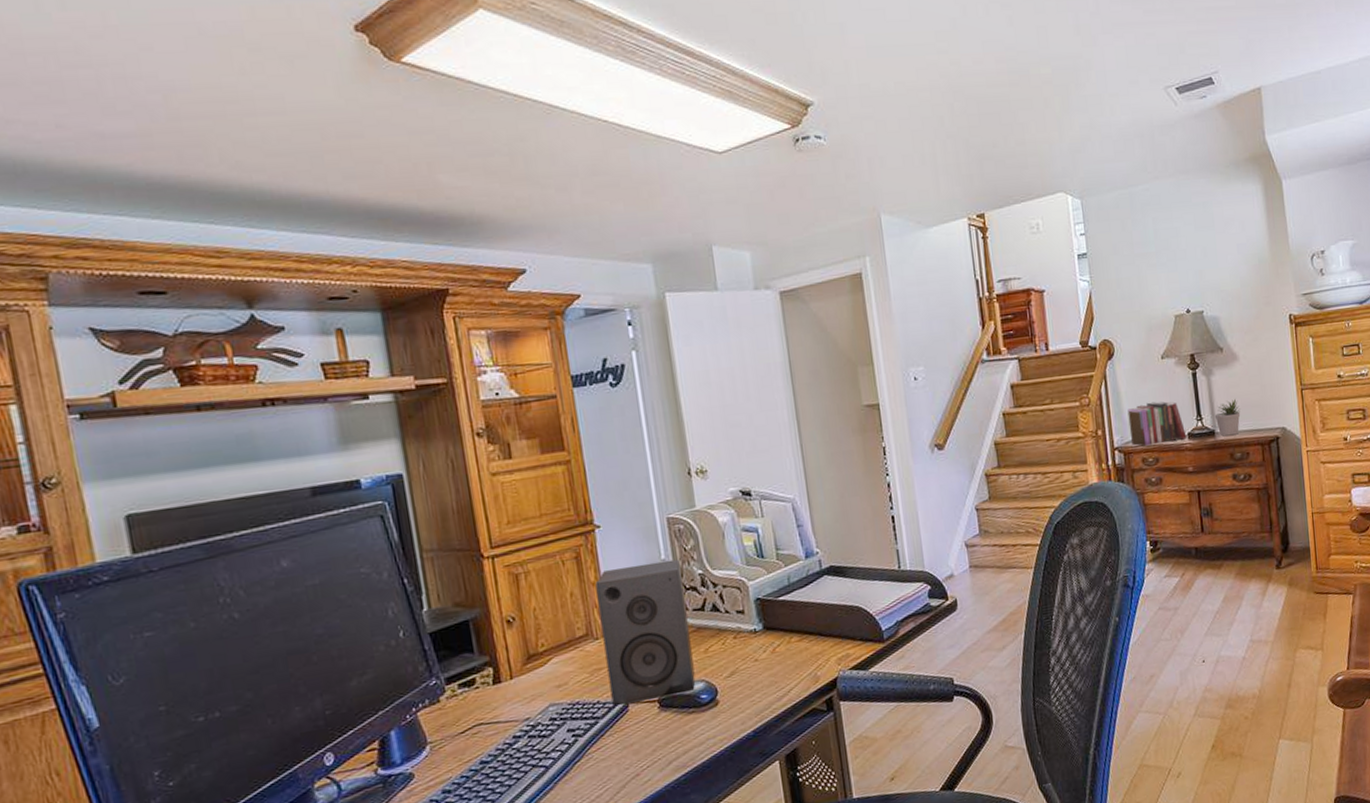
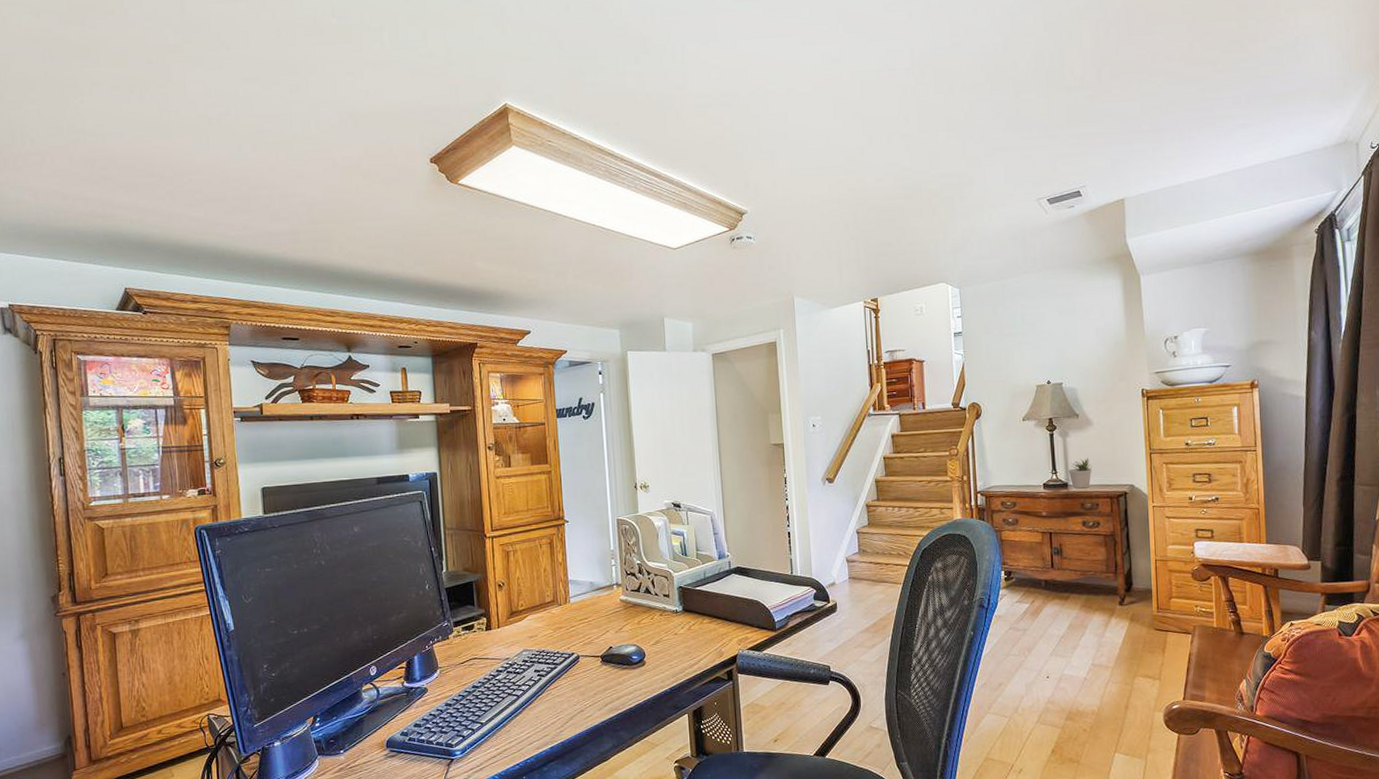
speaker: present [595,559,695,706] -> none [562,551,629,656]
books: present [1127,401,1187,447] -> none [990,455,1042,492]

